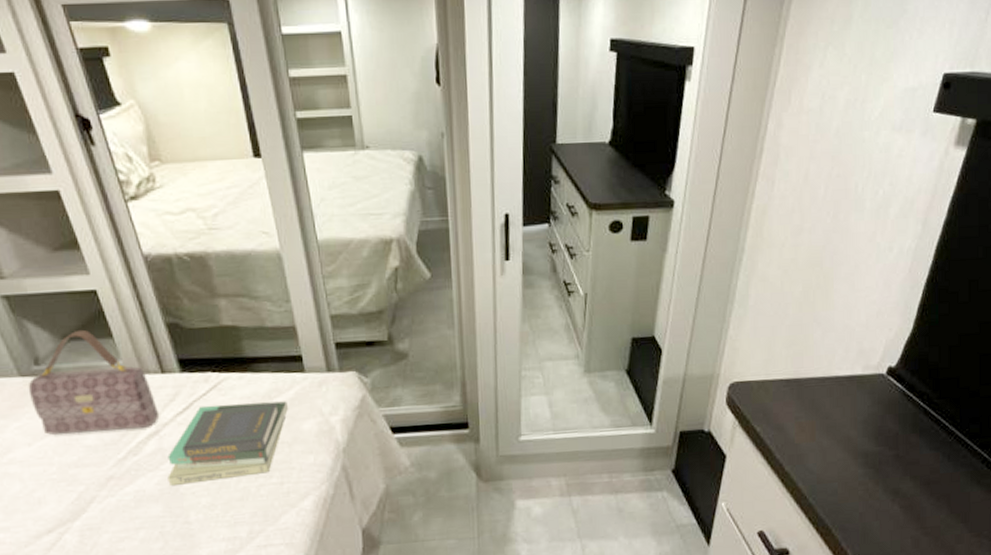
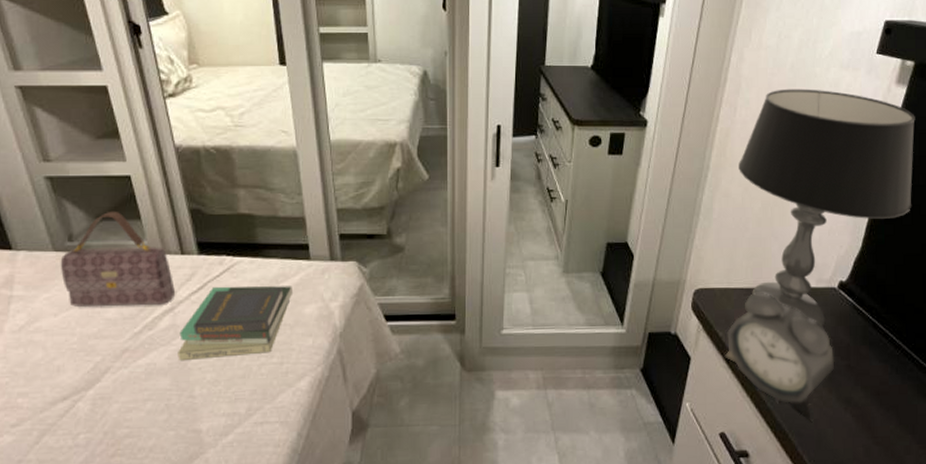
alarm clock: none [762,383,882,515] -> present [724,293,835,422]
table lamp: none [777,156,976,417] -> present [738,89,915,328]

